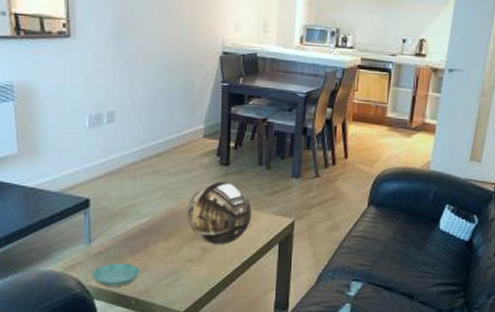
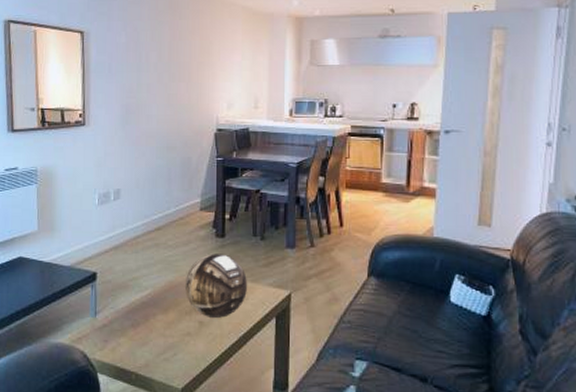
saucer: present [91,263,140,286] -> none [96,336,141,360]

